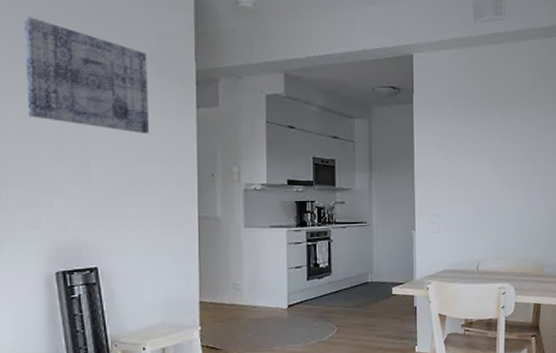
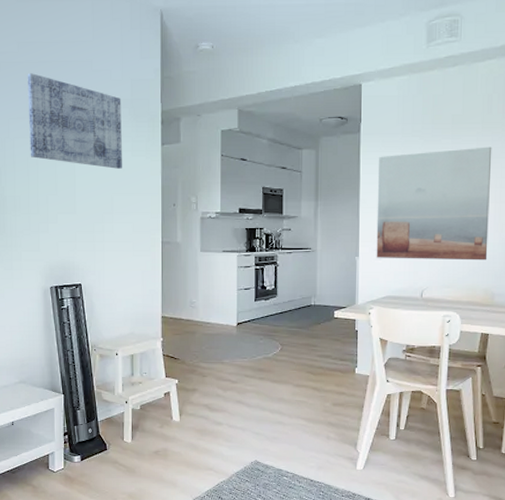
wall art: none [431,122,537,233] -> present [376,146,492,261]

